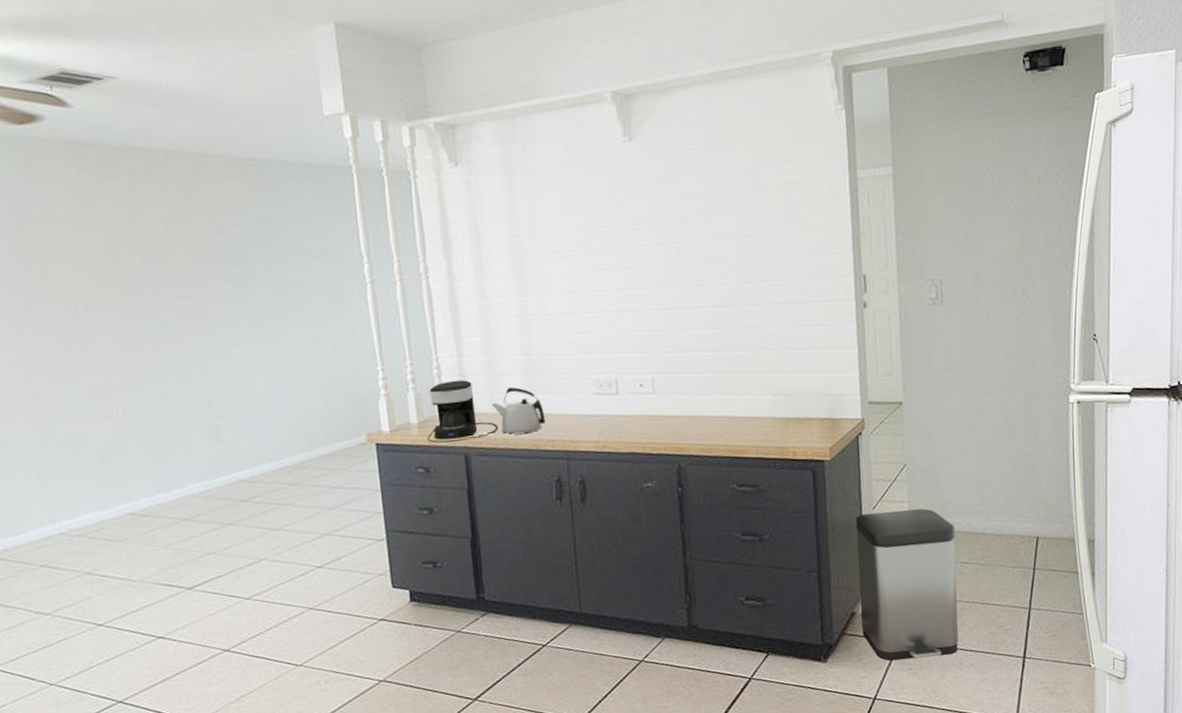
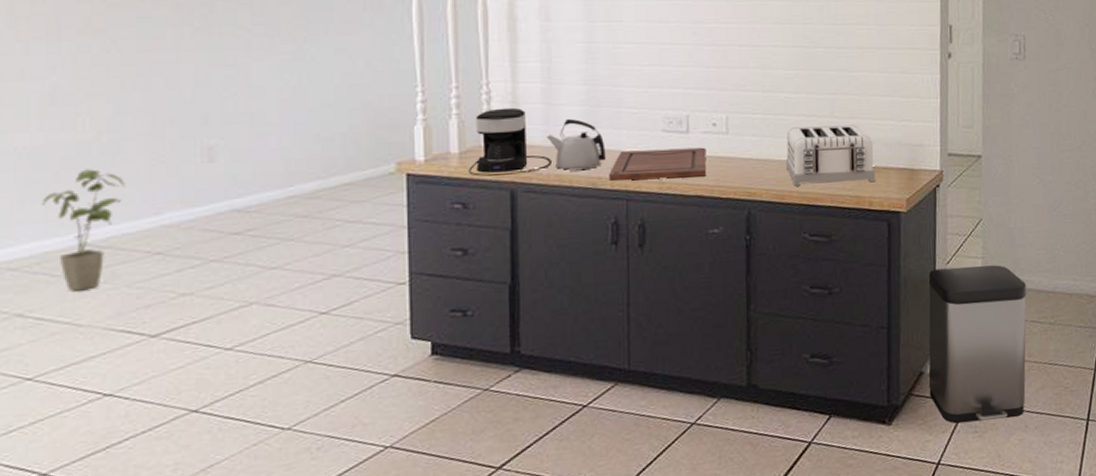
house plant: none [94,450,155,553] -> present [41,169,125,291]
cutting board: none [549,407,637,443] -> present [609,147,707,182]
toaster: none [709,378,798,440] -> present [786,125,875,186]

